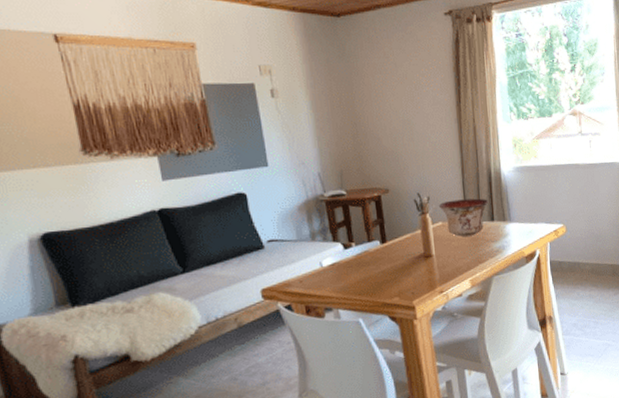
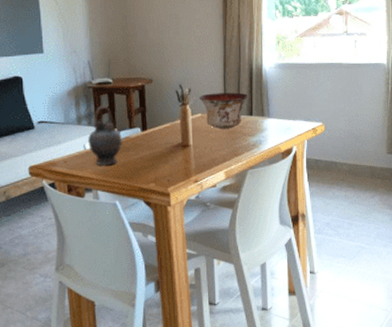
teapot: none [324,218,362,283] -> present [88,105,123,166]

